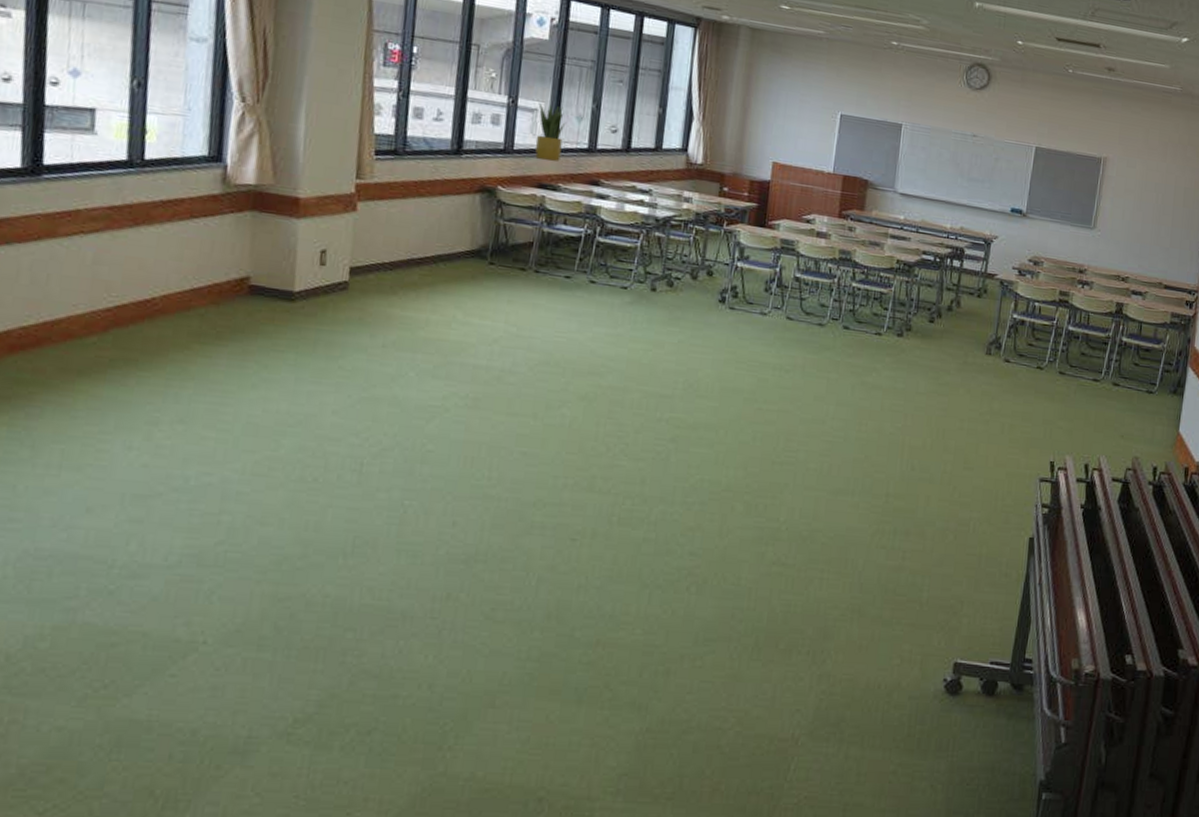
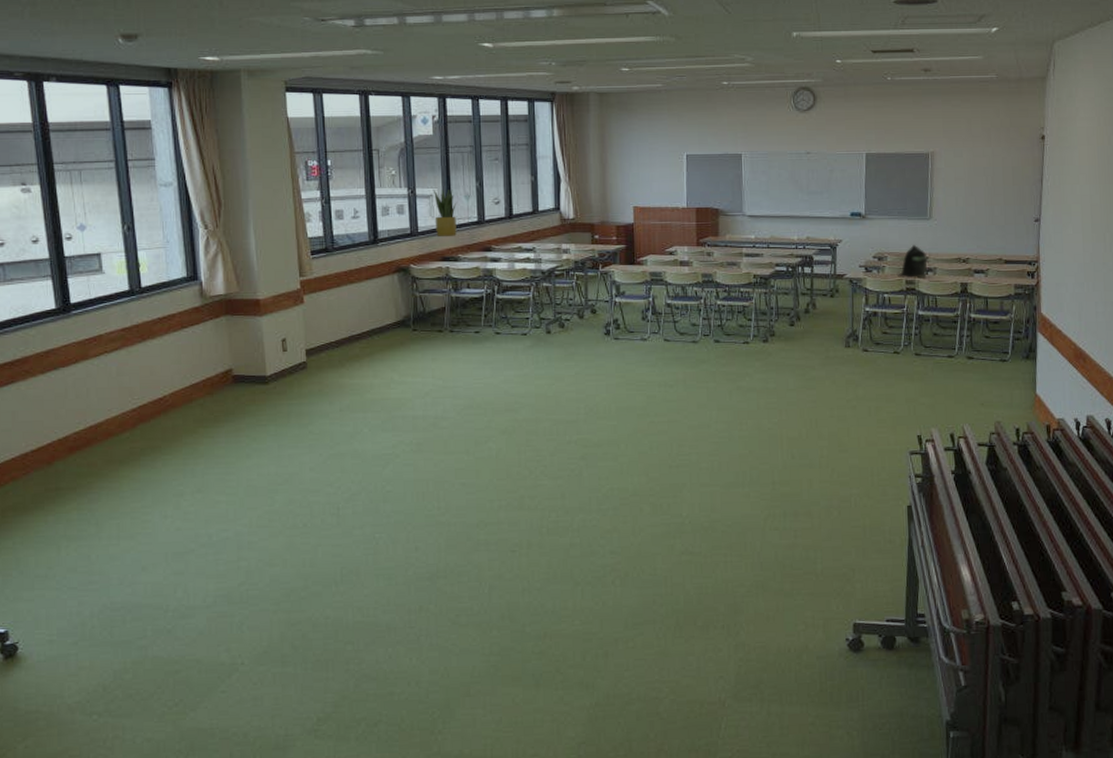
backpack: none [1051,253,1085,292] -> present [896,244,927,279]

